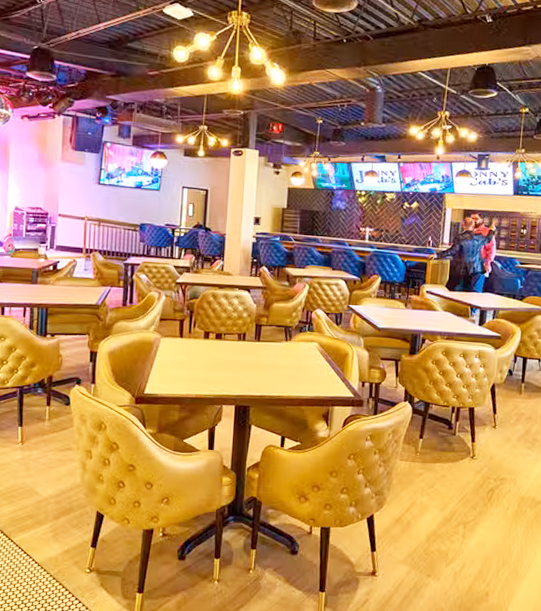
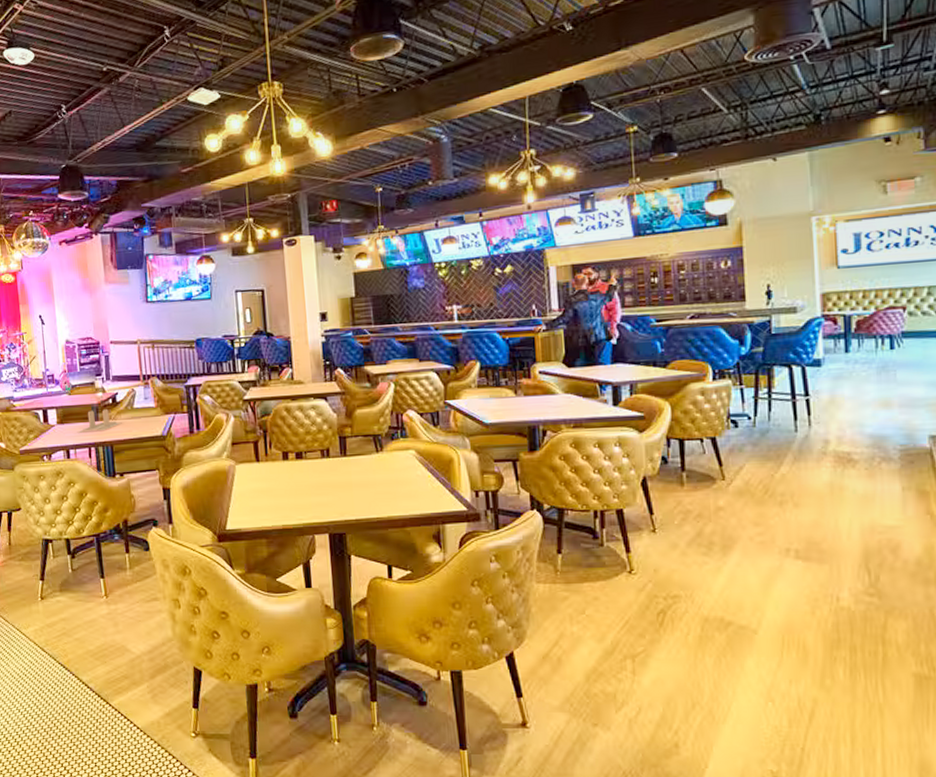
napkin holder: none [14,274,60,294] -> present [77,409,122,434]

